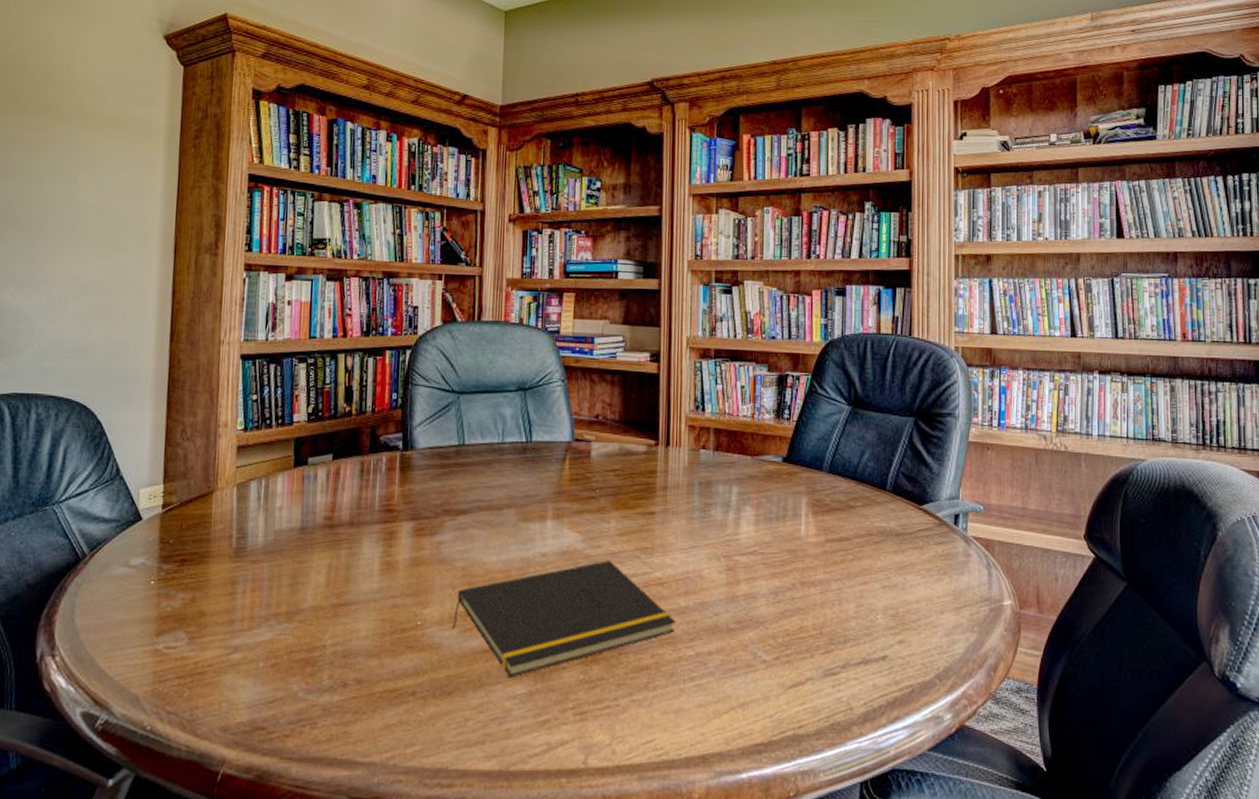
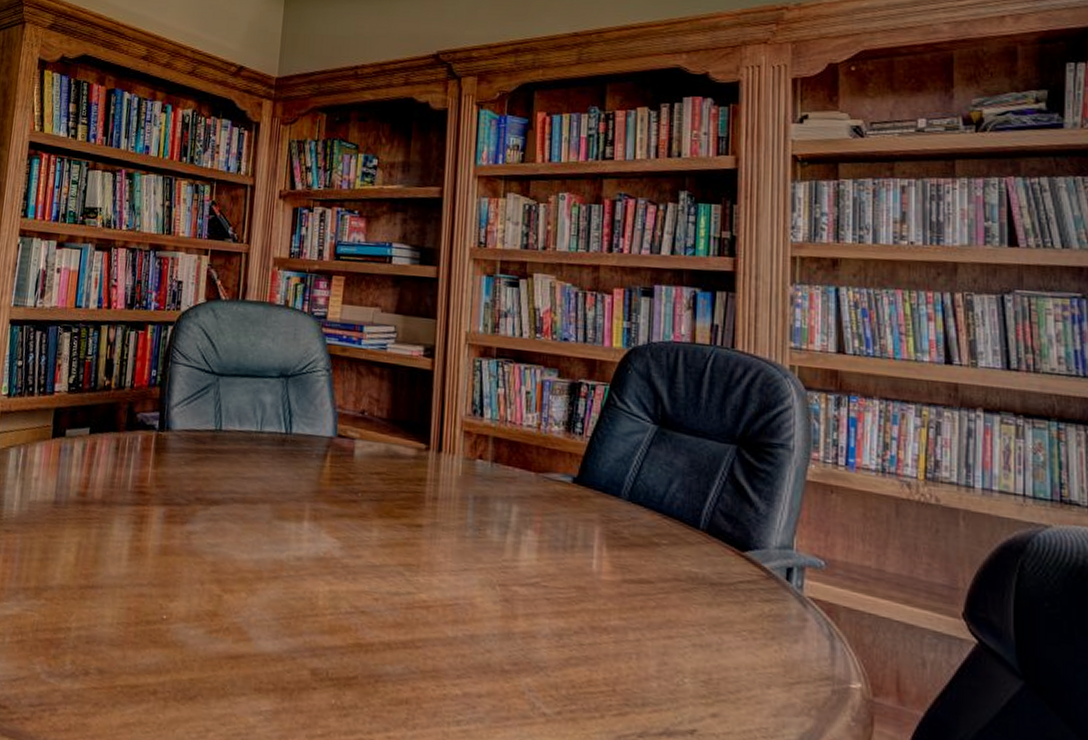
notepad: present [451,561,676,677] -> none [197,573,441,691]

